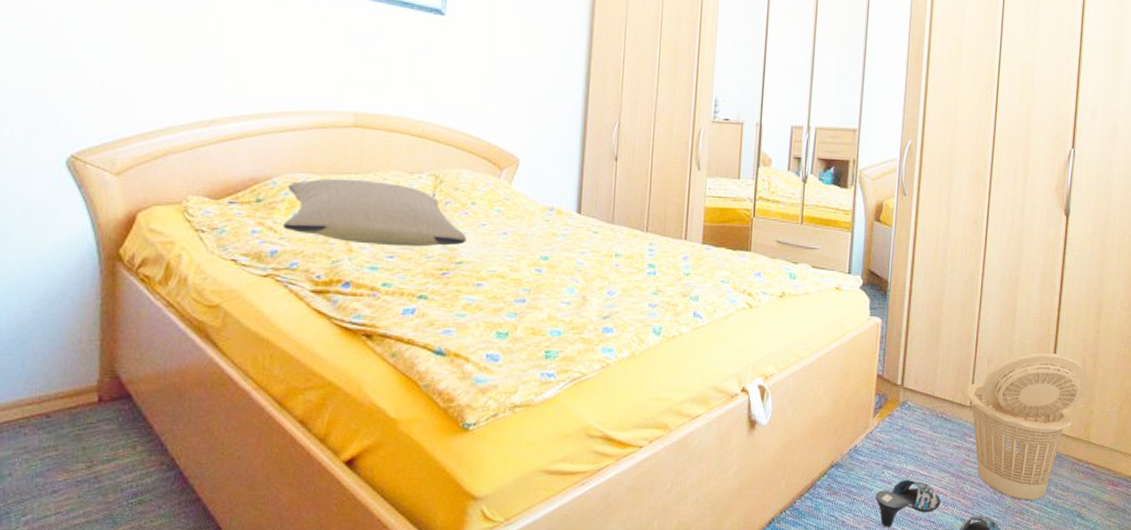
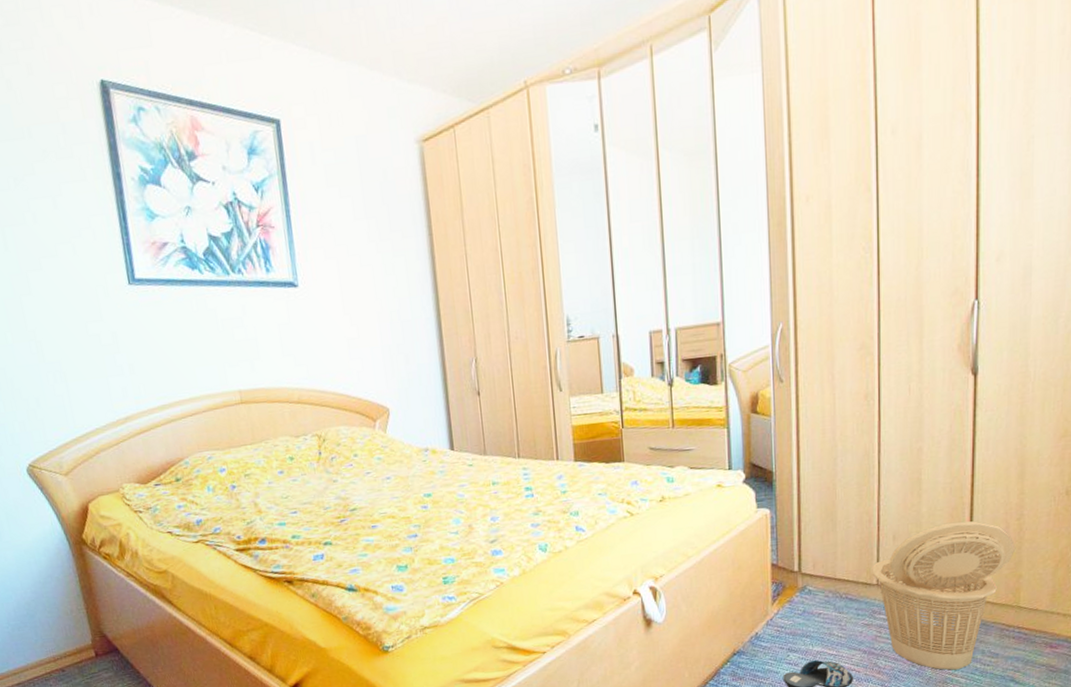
pillow: present [282,178,467,247] -> none [198,448,356,505]

